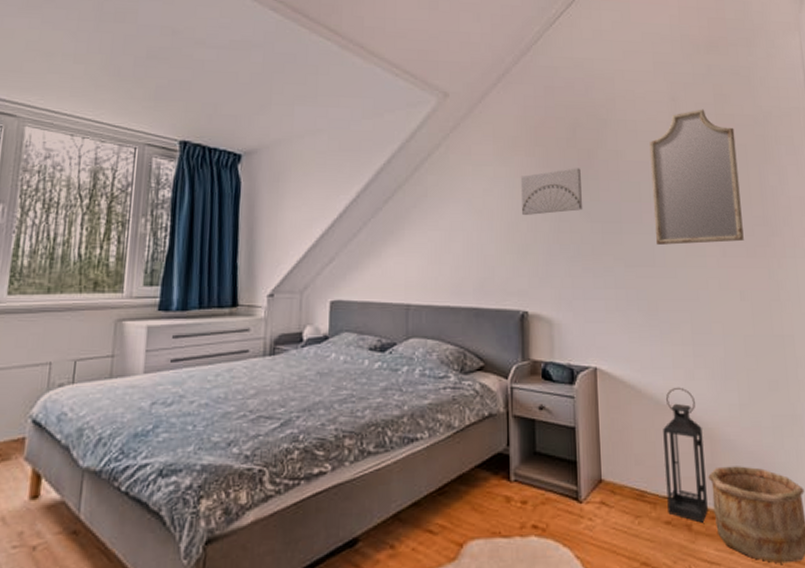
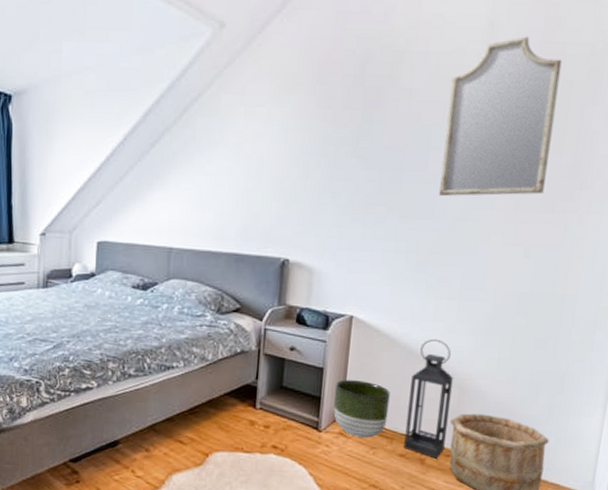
wall art: present [520,168,583,215] -> none [294,109,365,161]
planter: none [589,438,647,505] -> present [333,380,390,438]

